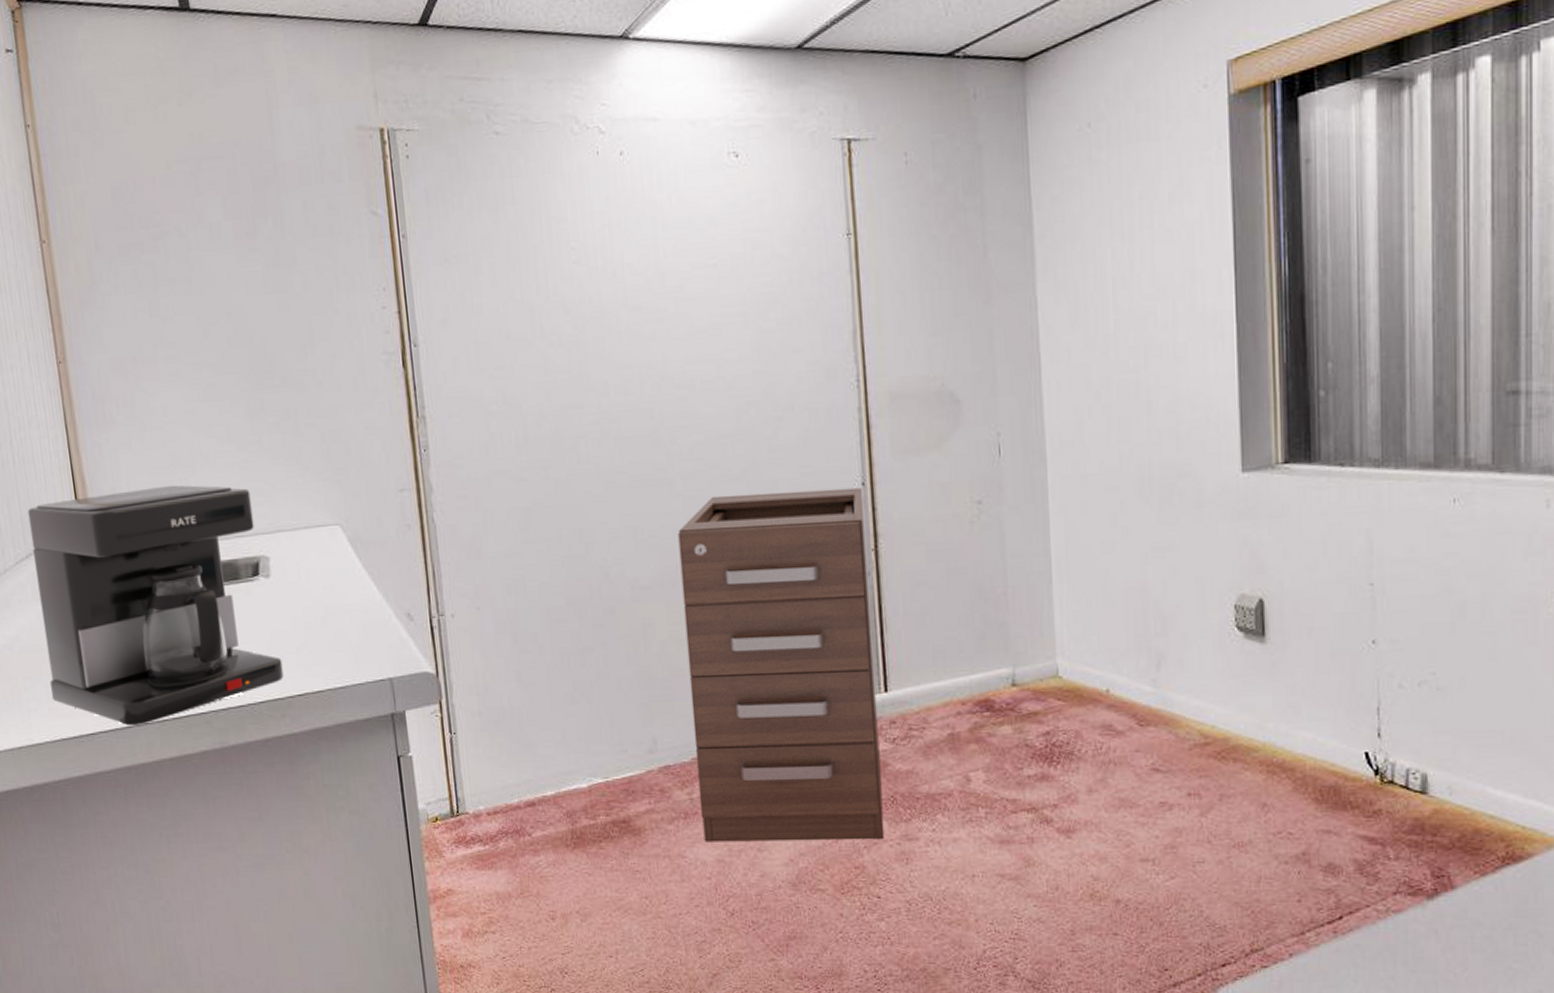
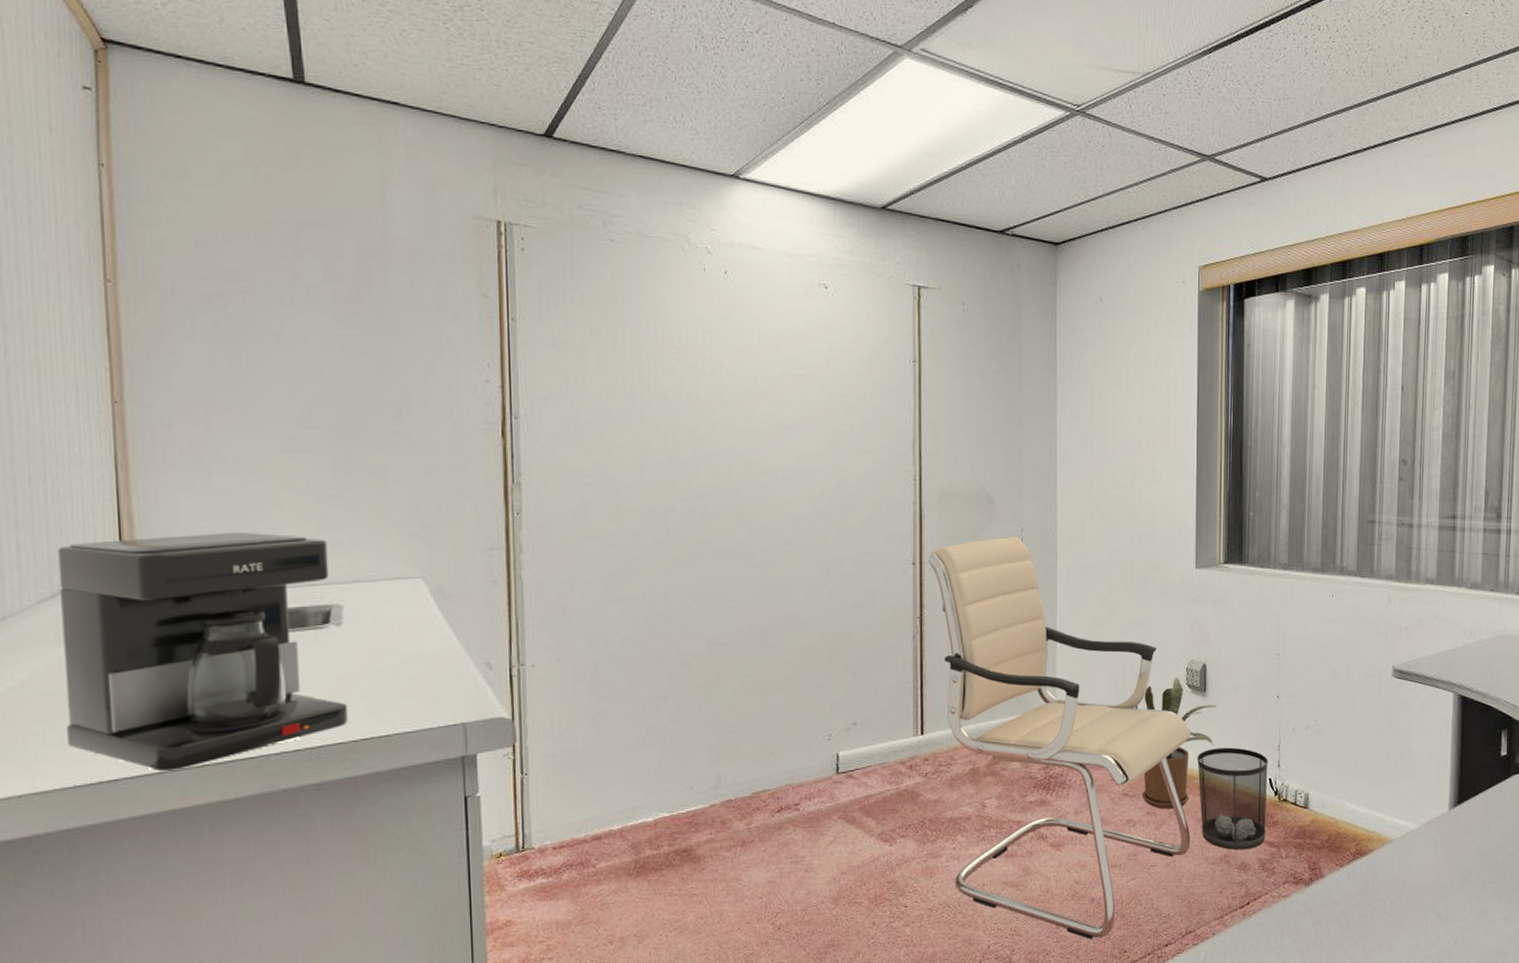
filing cabinet: present [677,487,885,842] -> none [753,566,914,866]
office chair: none [881,443,1252,950] -> present [928,537,1191,939]
house plant: none [1164,617,1282,790] -> present [1135,677,1217,809]
waste bin: none [1256,710,1363,847] -> present [1197,747,1268,850]

